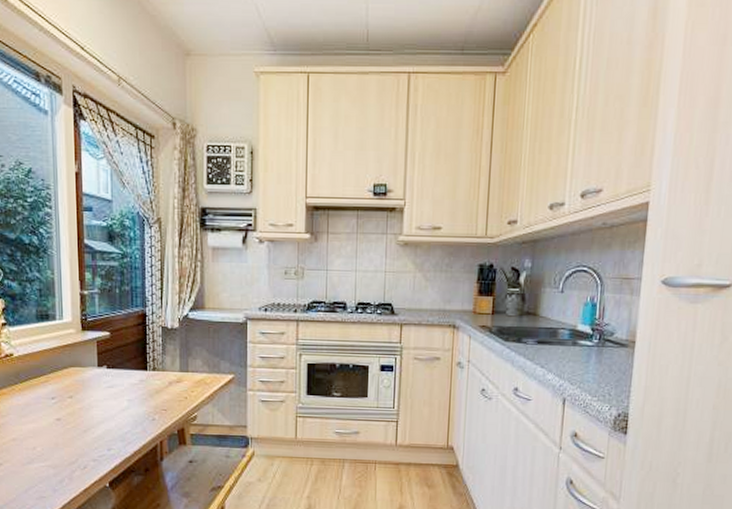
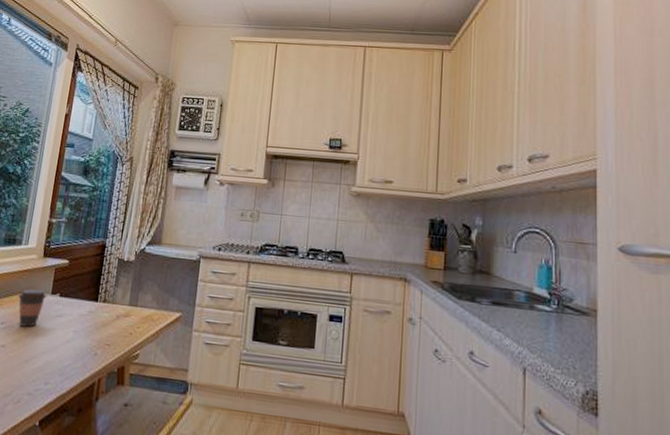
coffee cup: none [64,363,94,400] -> present [18,289,47,327]

